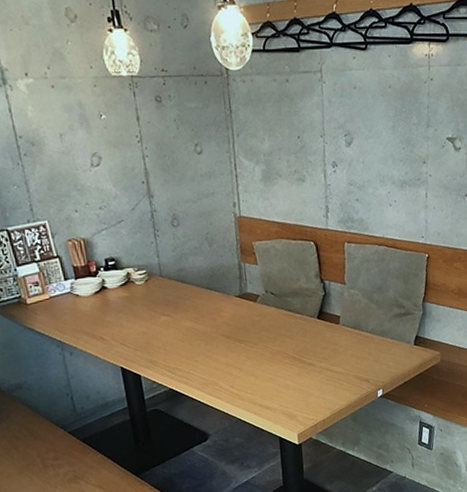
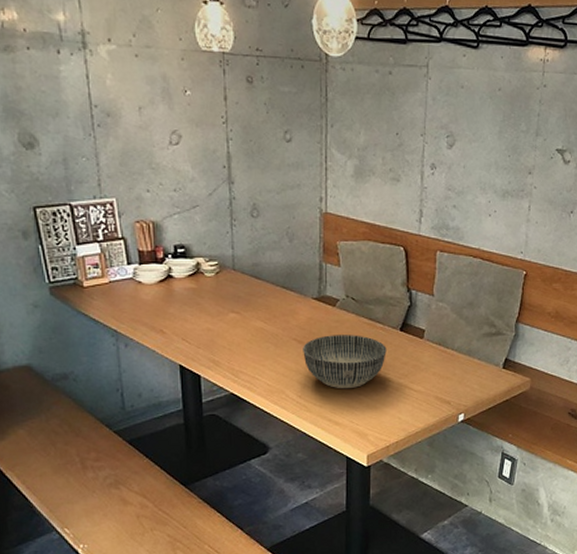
bowl: none [230,326,307,377] -> present [303,335,387,389]

